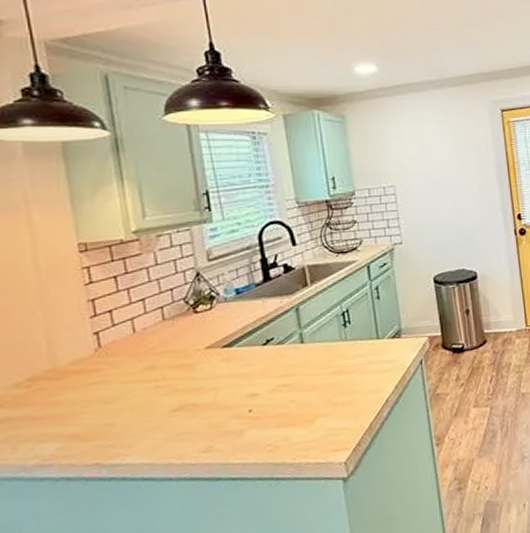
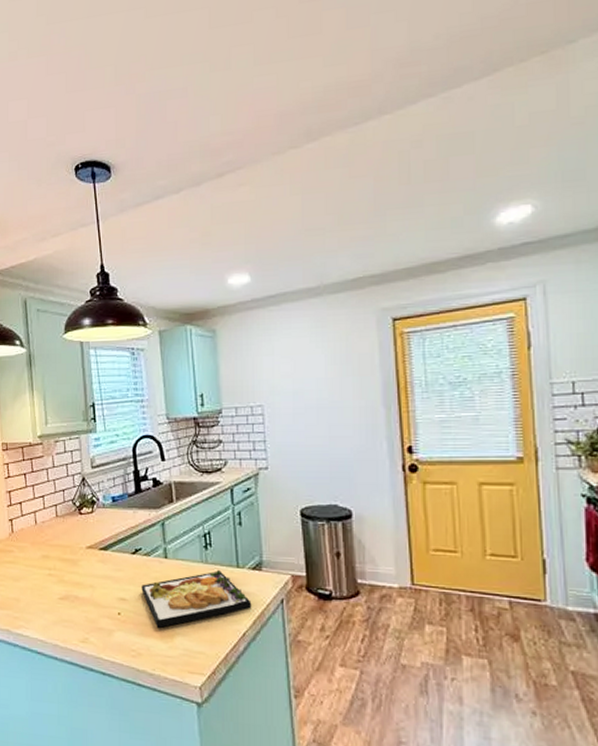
food plate: none [275,344,393,415] -> present [141,569,252,628]

